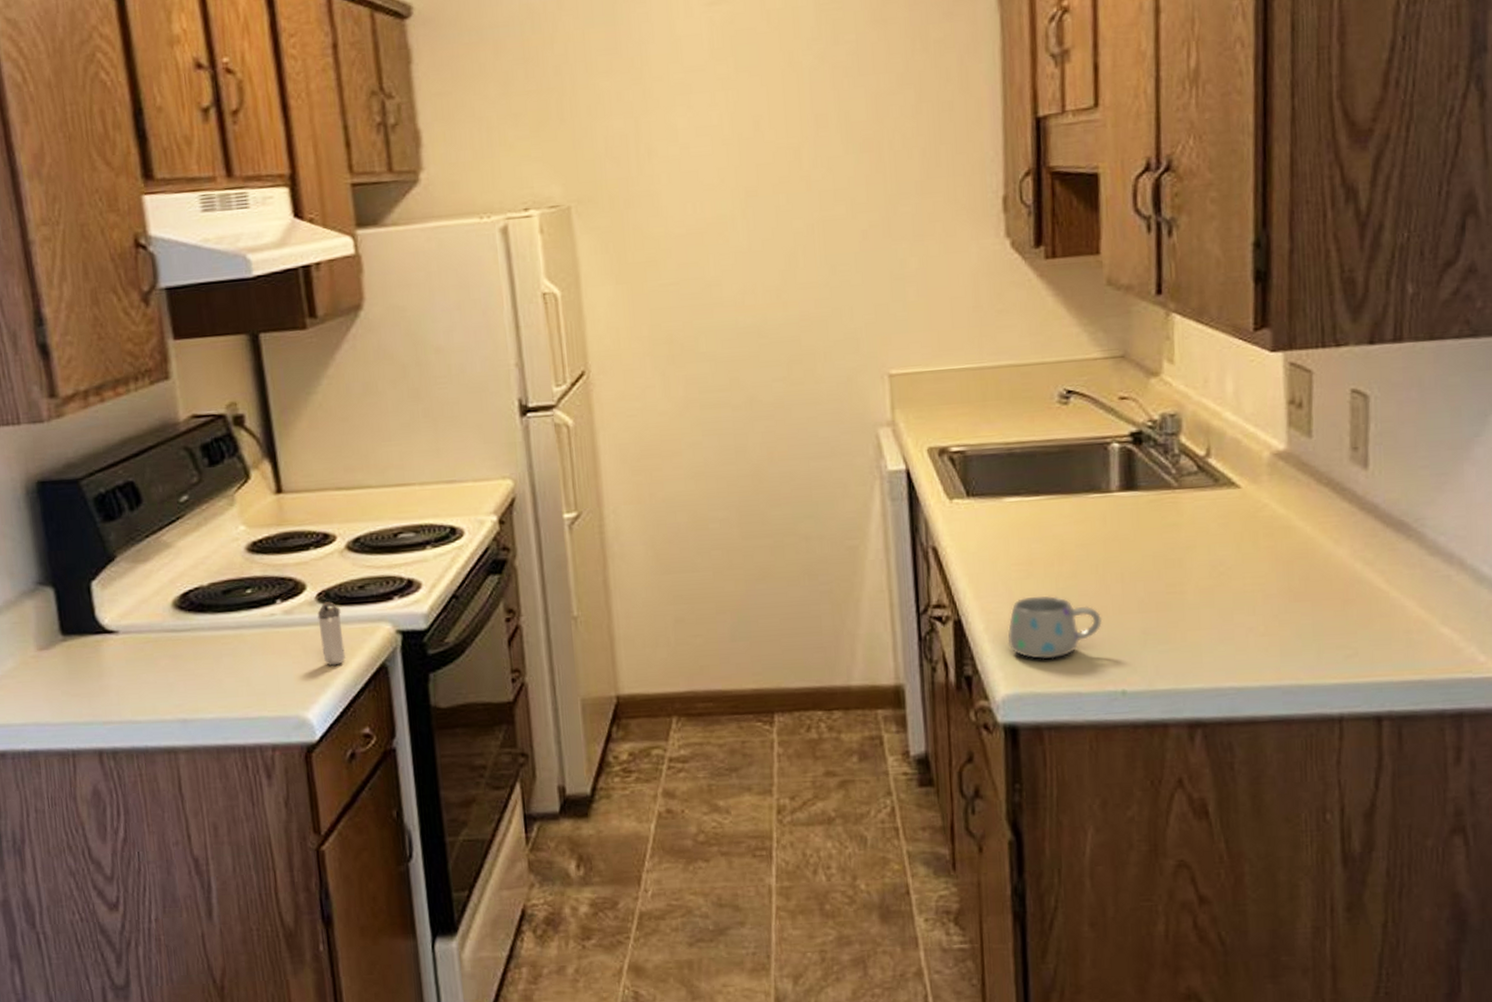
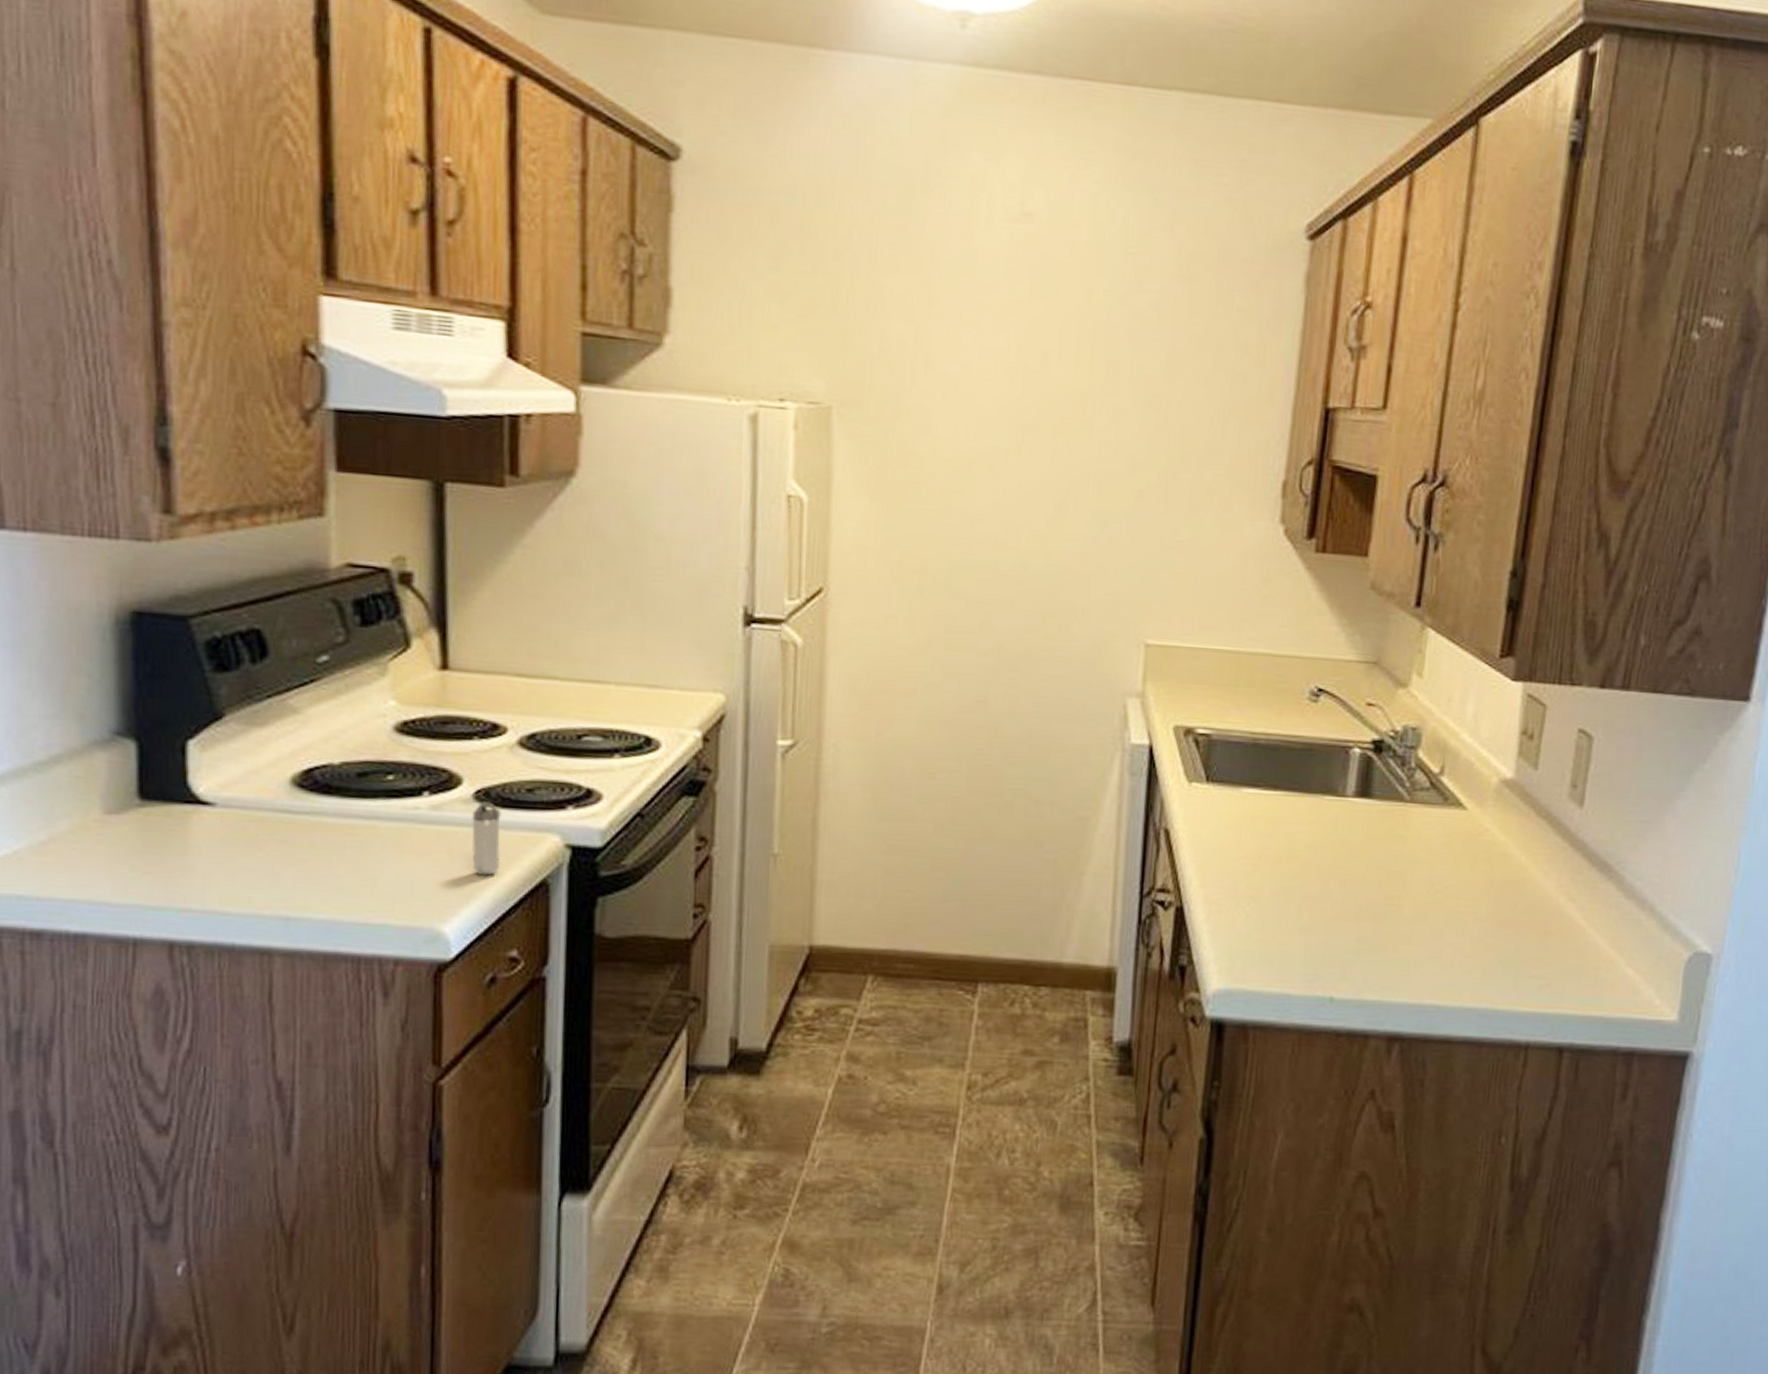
mug: present [1008,595,1103,660] -> none [1226,891,1321,958]

